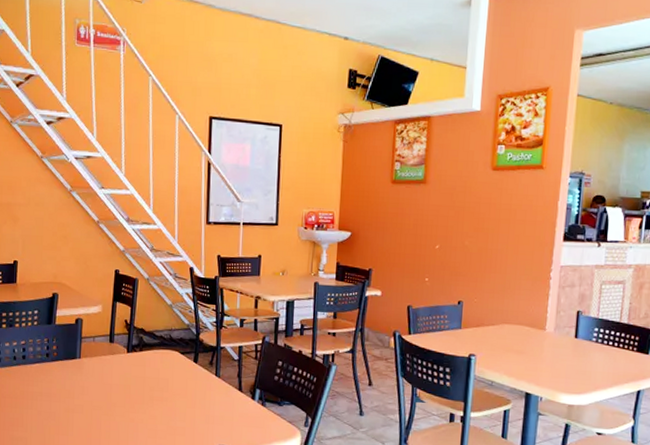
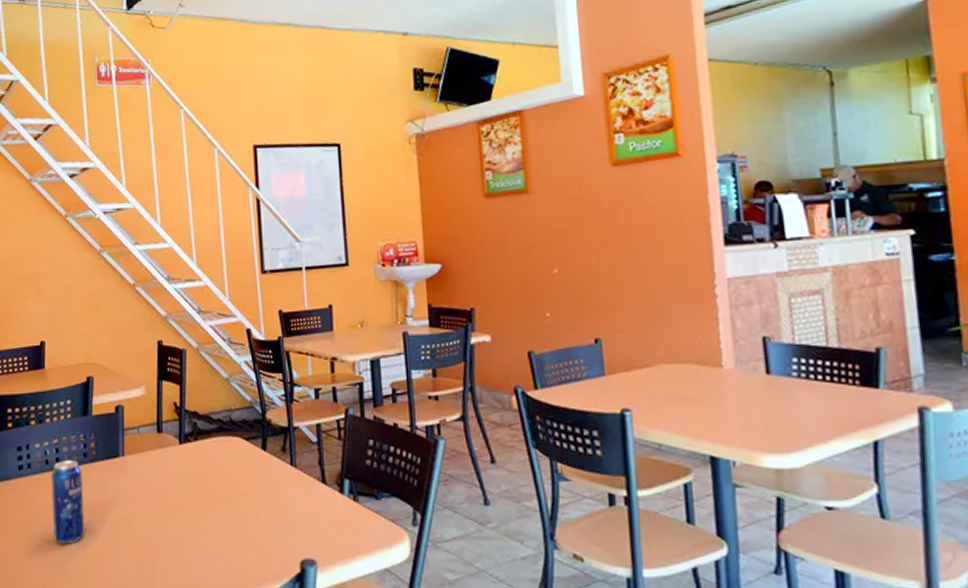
beverage can: none [17,357,45,423] -> present [51,459,85,544]

